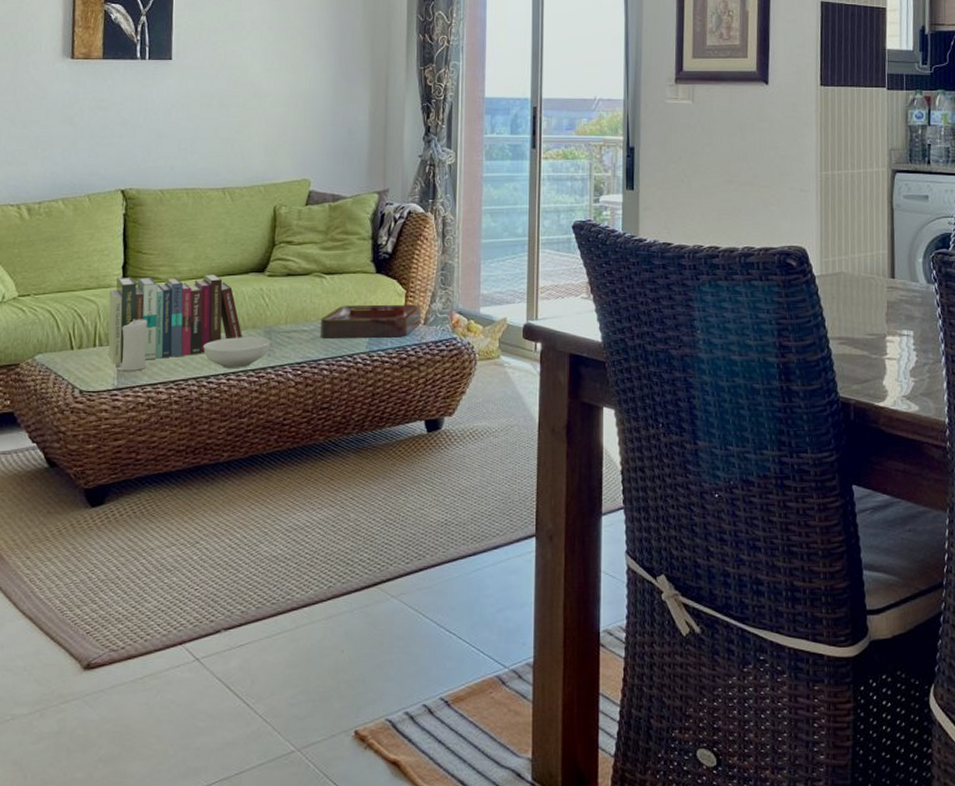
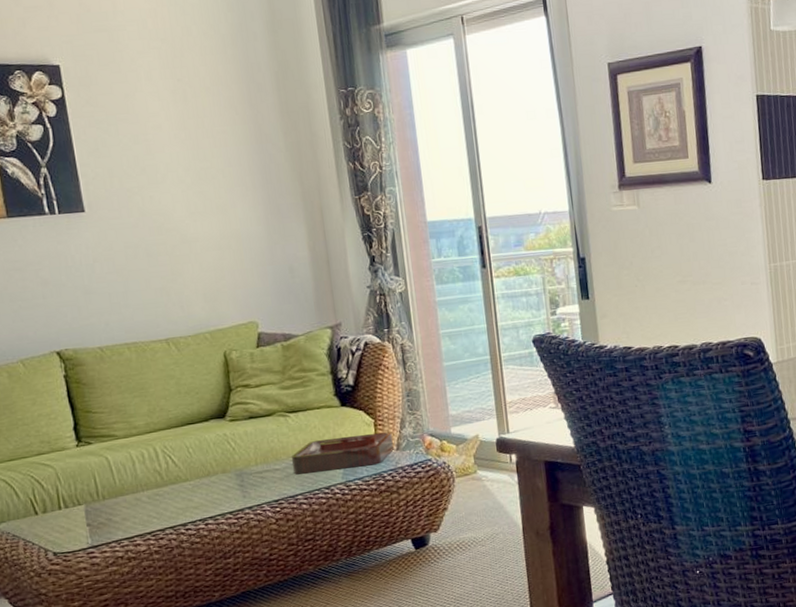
books: present [108,273,242,363] -> none [65,424,213,523]
candle: present [117,319,148,371] -> none [85,476,119,530]
bowl: present [202,337,271,368] -> none [173,480,244,514]

